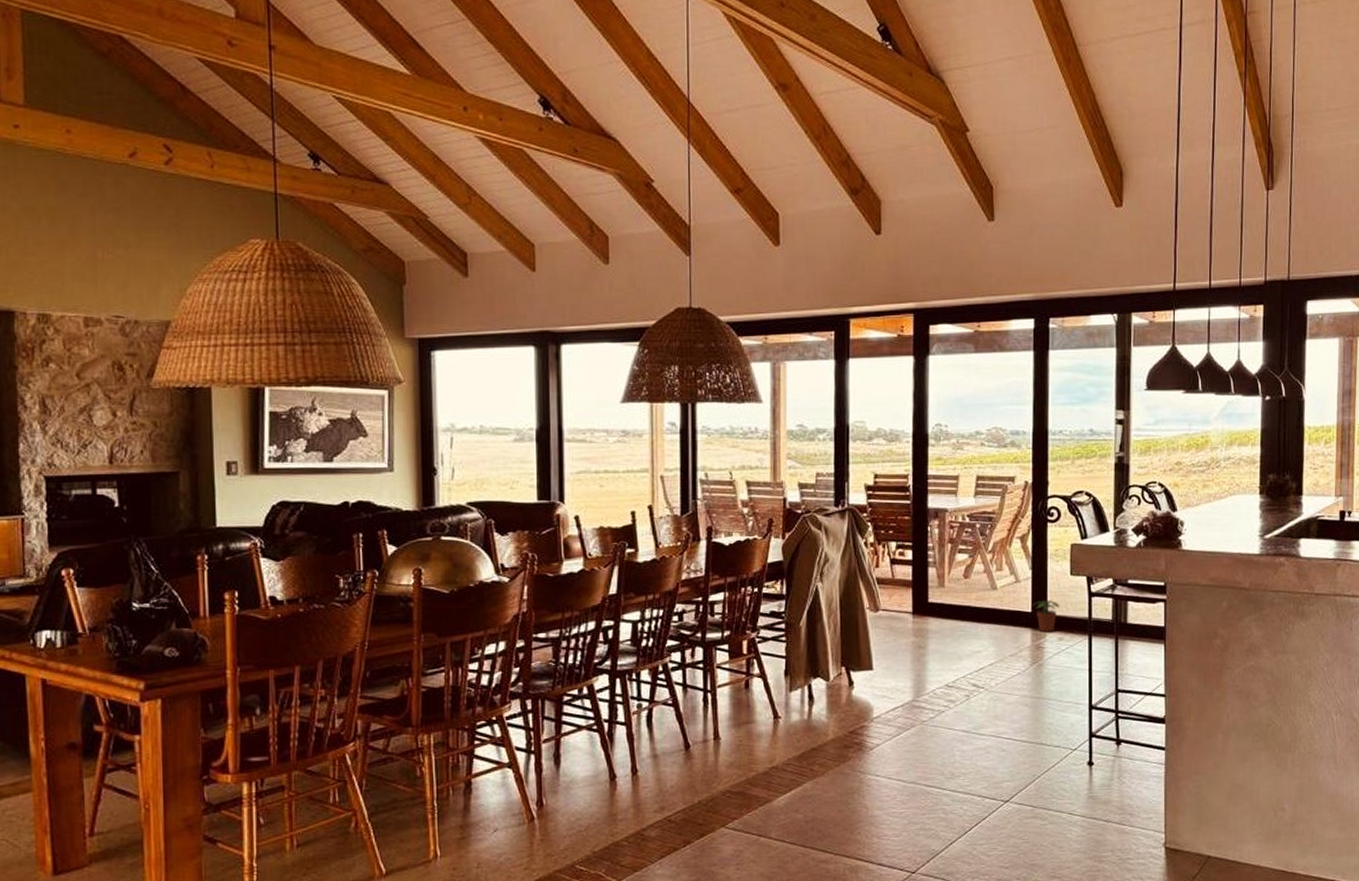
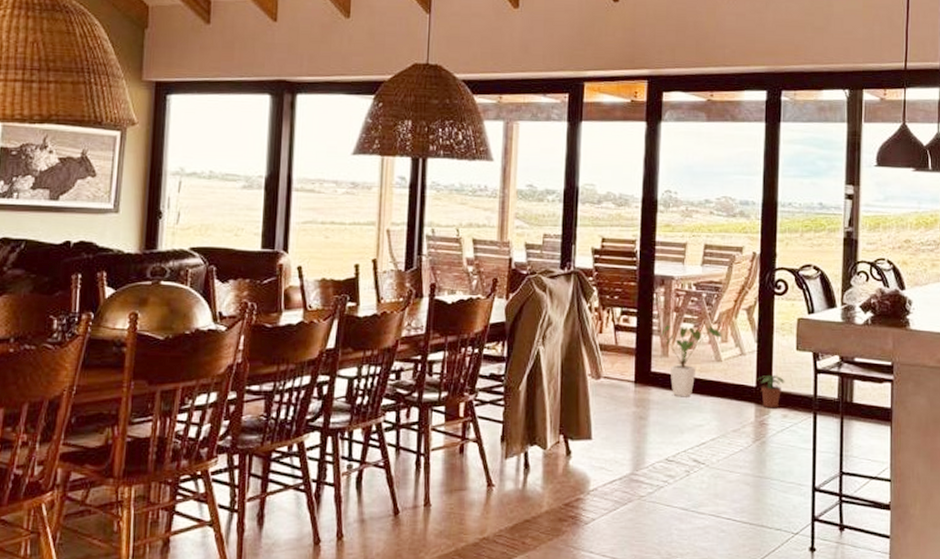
house plant: none [937,554,996,626] -> present [661,325,721,397]

